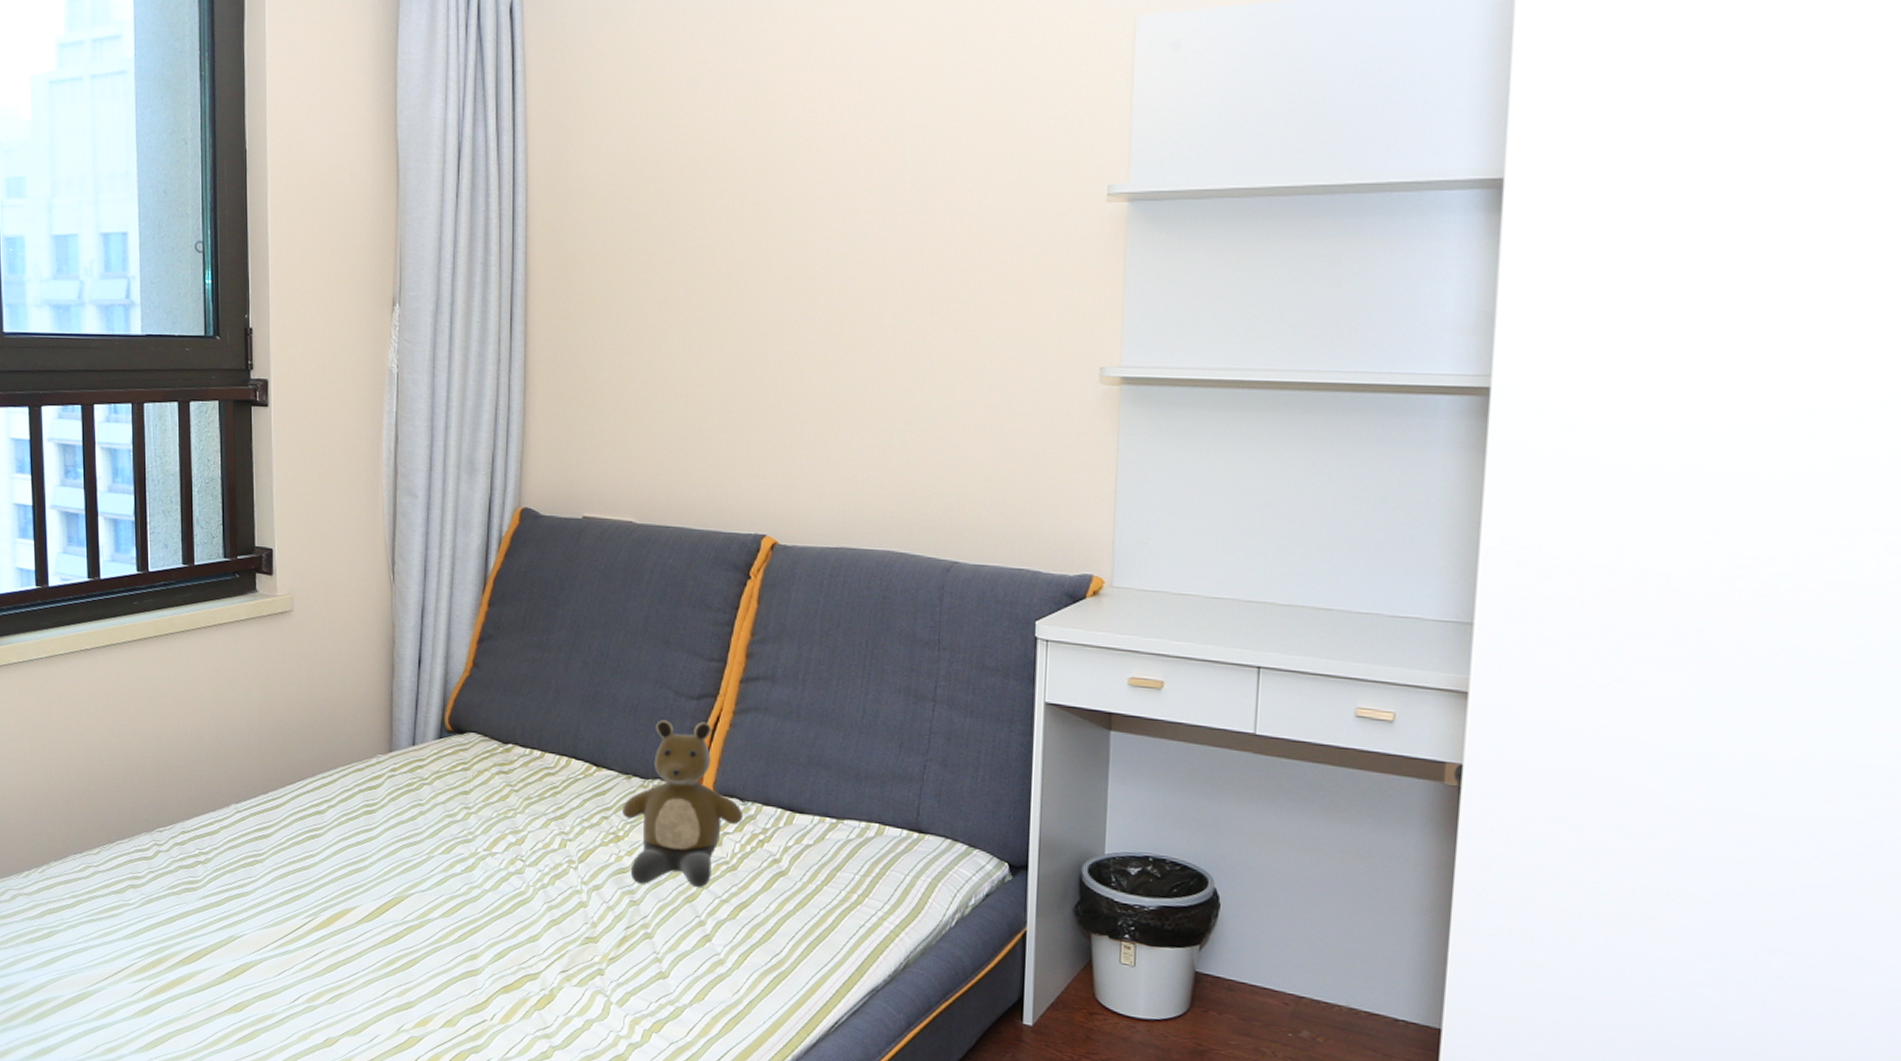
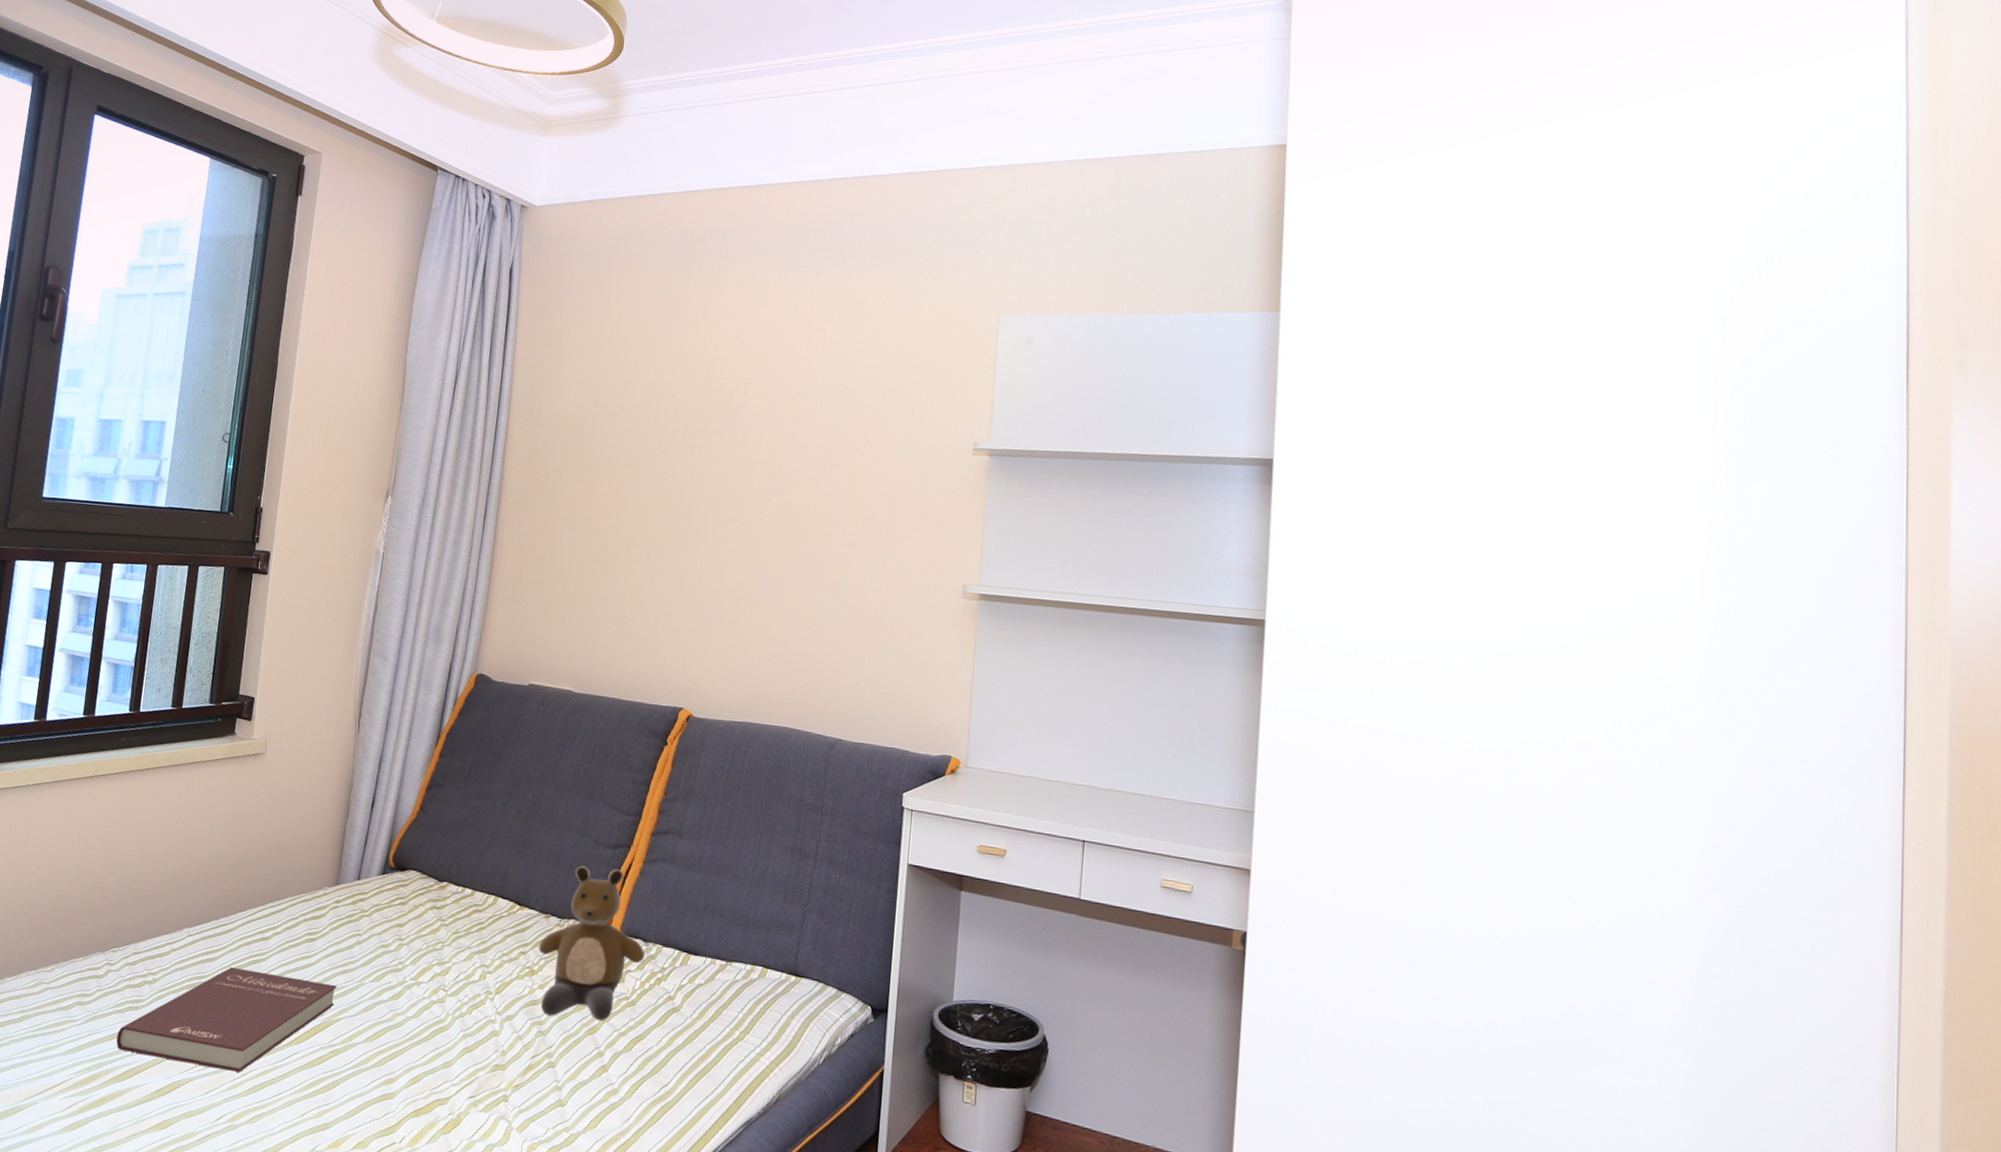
book: none [177,844,403,952] -> present [116,967,337,1072]

